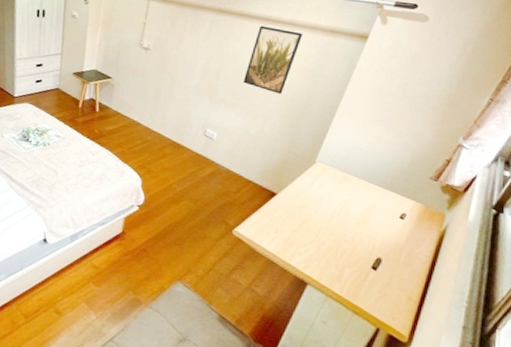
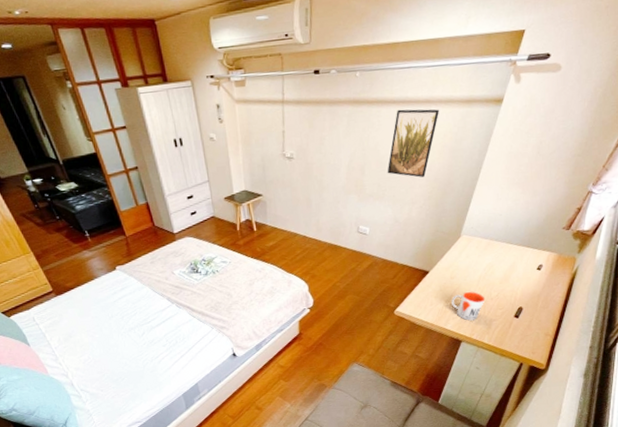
mug: none [299,226,339,262] -> present [451,292,485,321]

